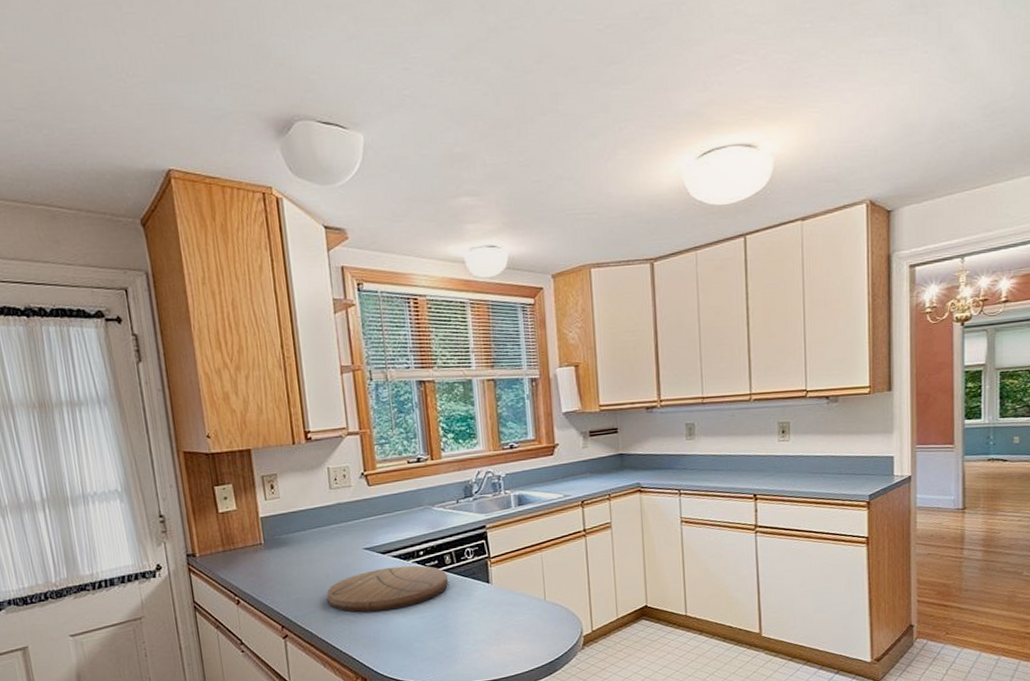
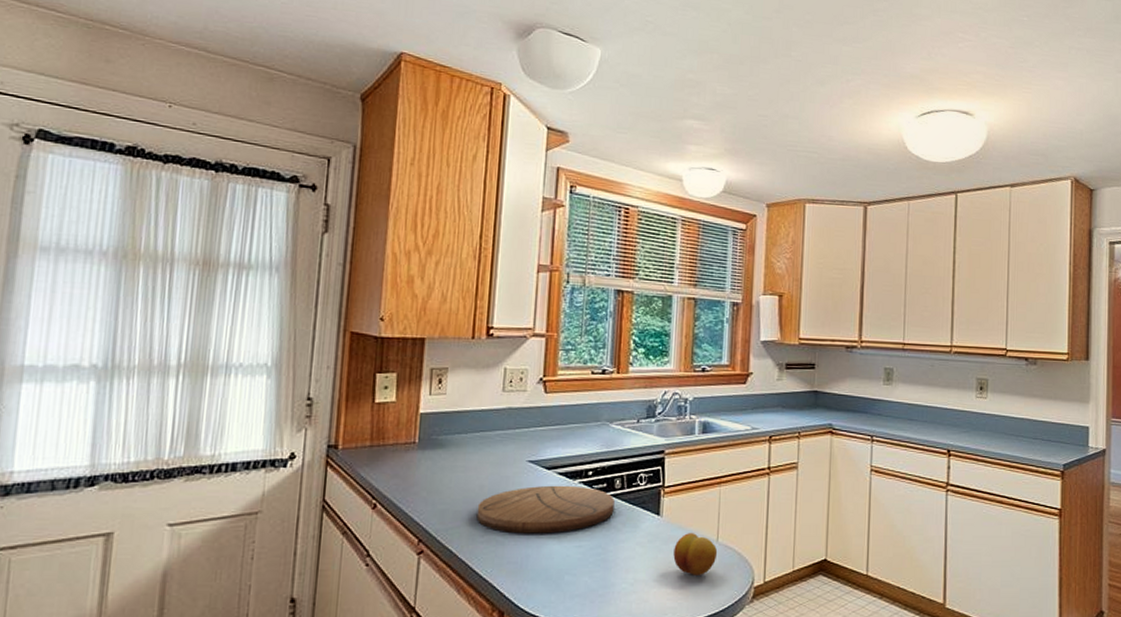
fruit: none [506,595,547,632] -> present [673,533,718,575]

